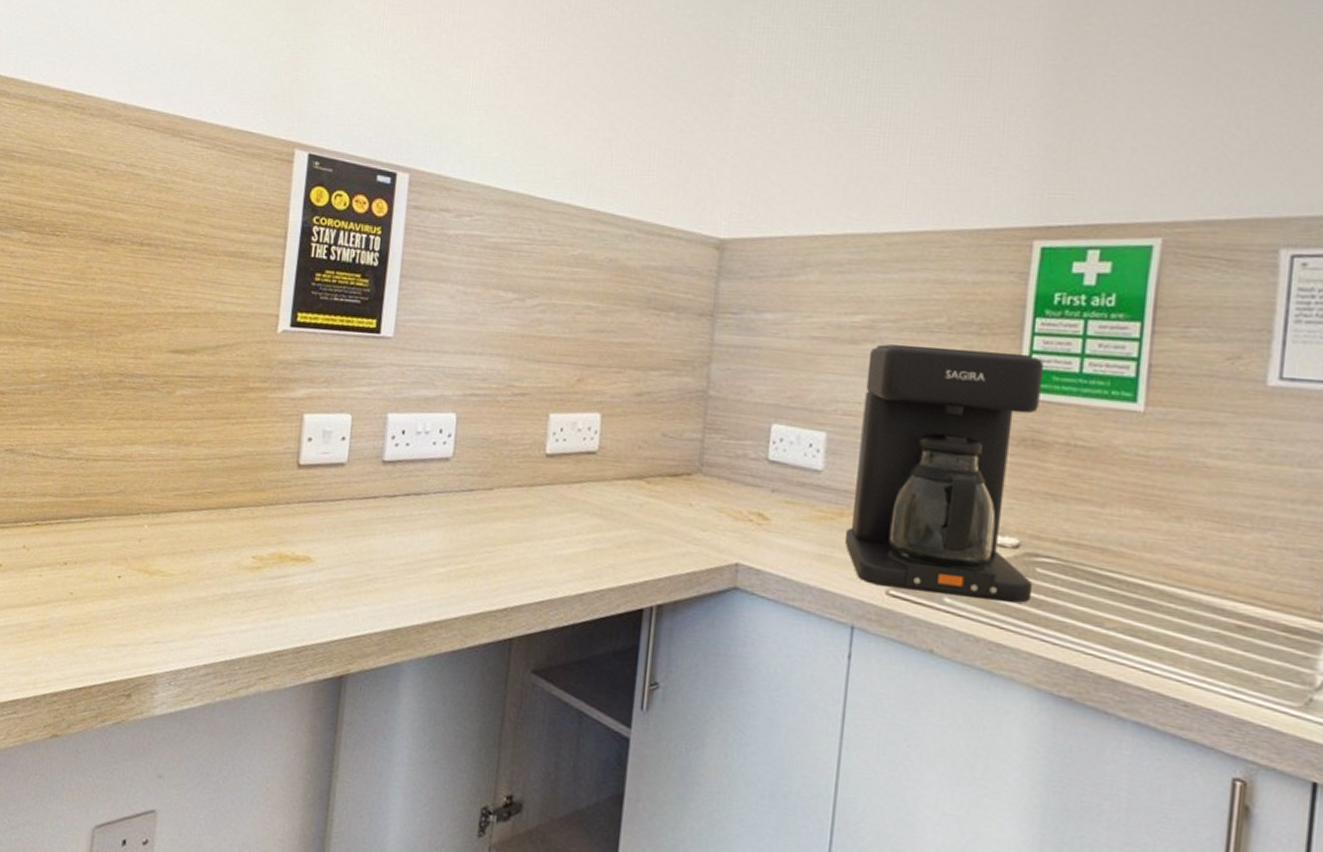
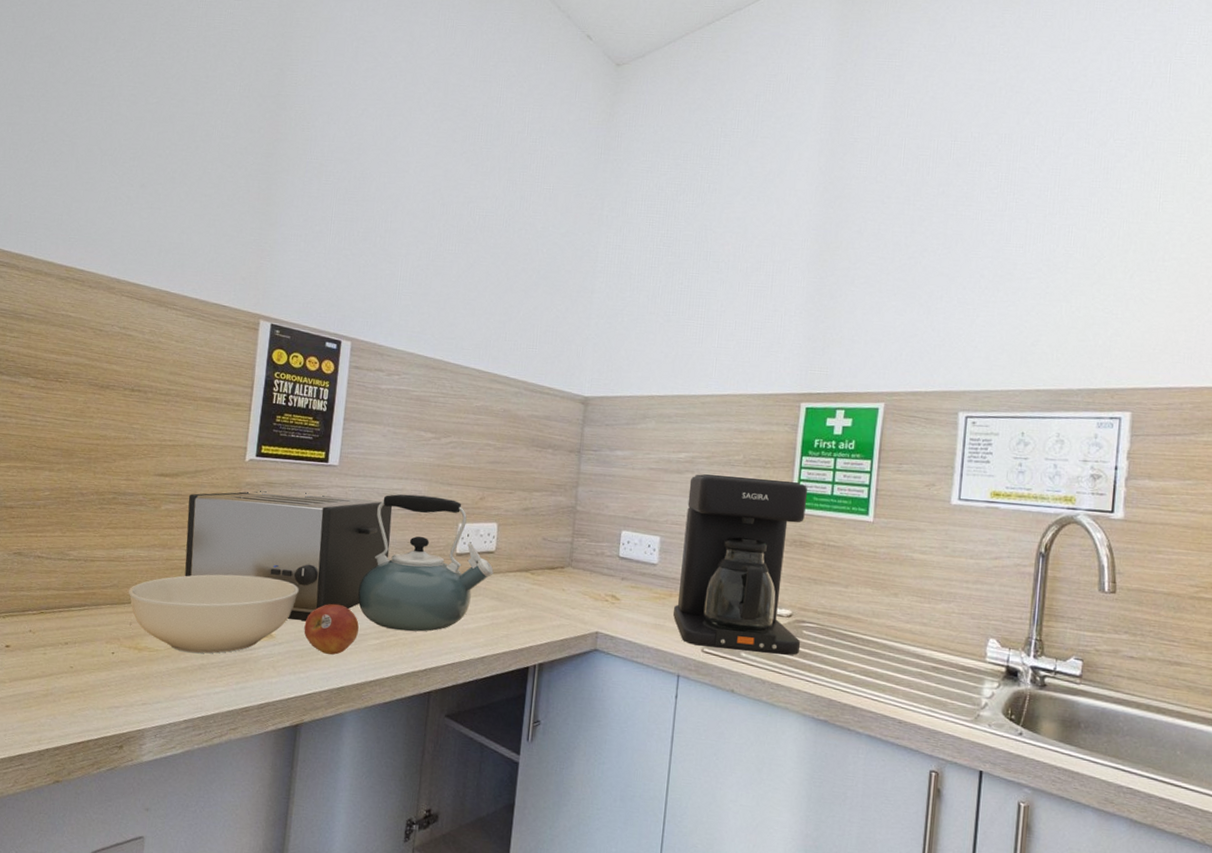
bowl: none [137,478,344,581] -> present [128,574,299,654]
toaster: none [204,371,463,542] -> present [184,491,393,622]
fruit: none [350,518,420,586] -> present [304,603,359,655]
kettle: none [417,374,596,558] -> present [357,494,494,632]

